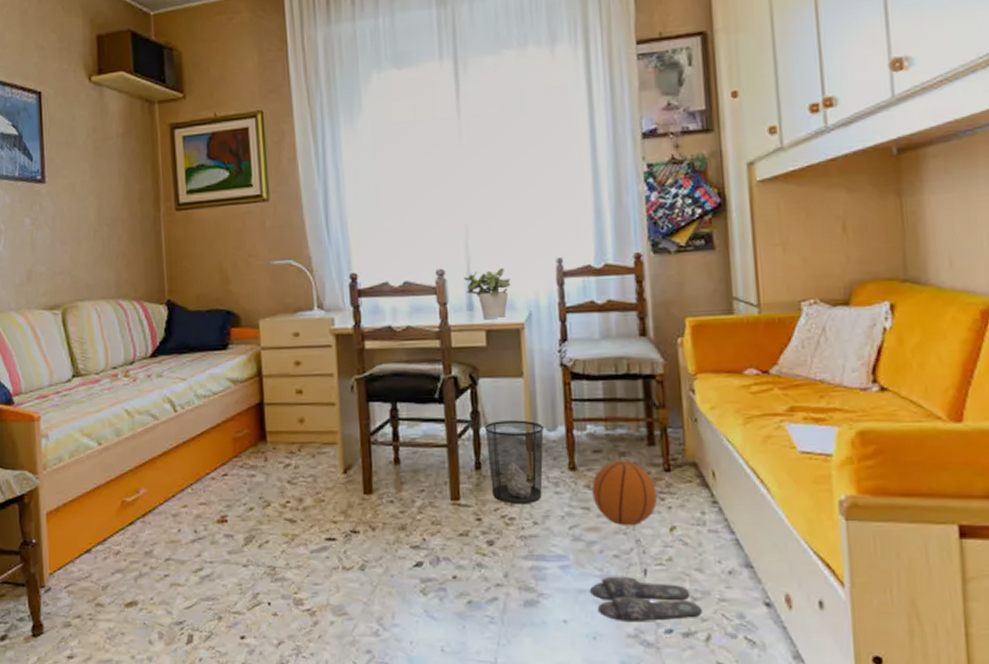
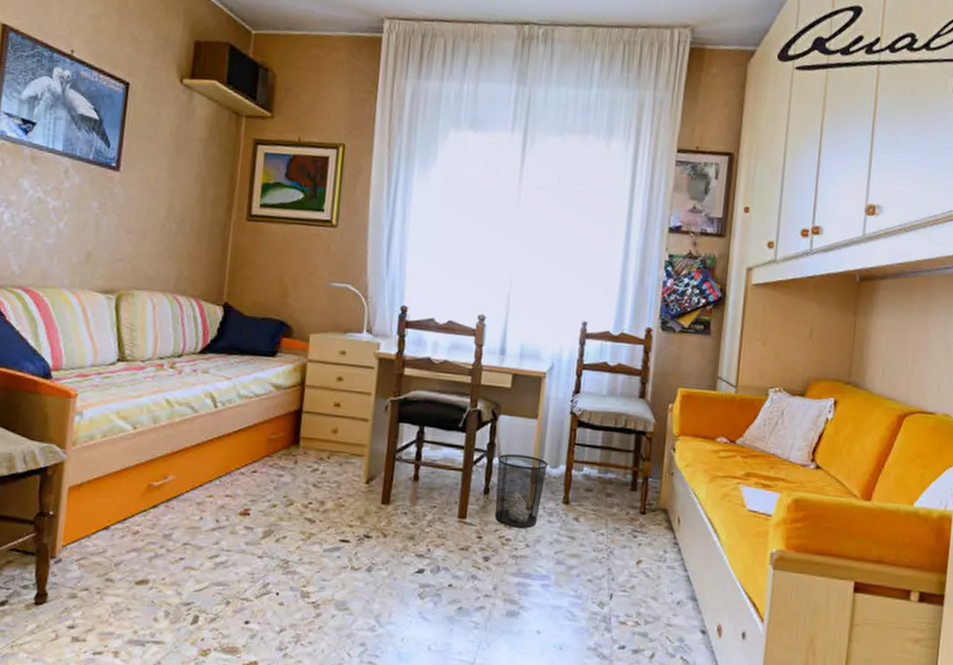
potted plant: present [463,268,511,320] -> none [500,321,541,367]
slippers: present [590,576,702,621] -> none [564,597,651,638]
basketball: present [591,460,658,526] -> none [578,500,632,557]

